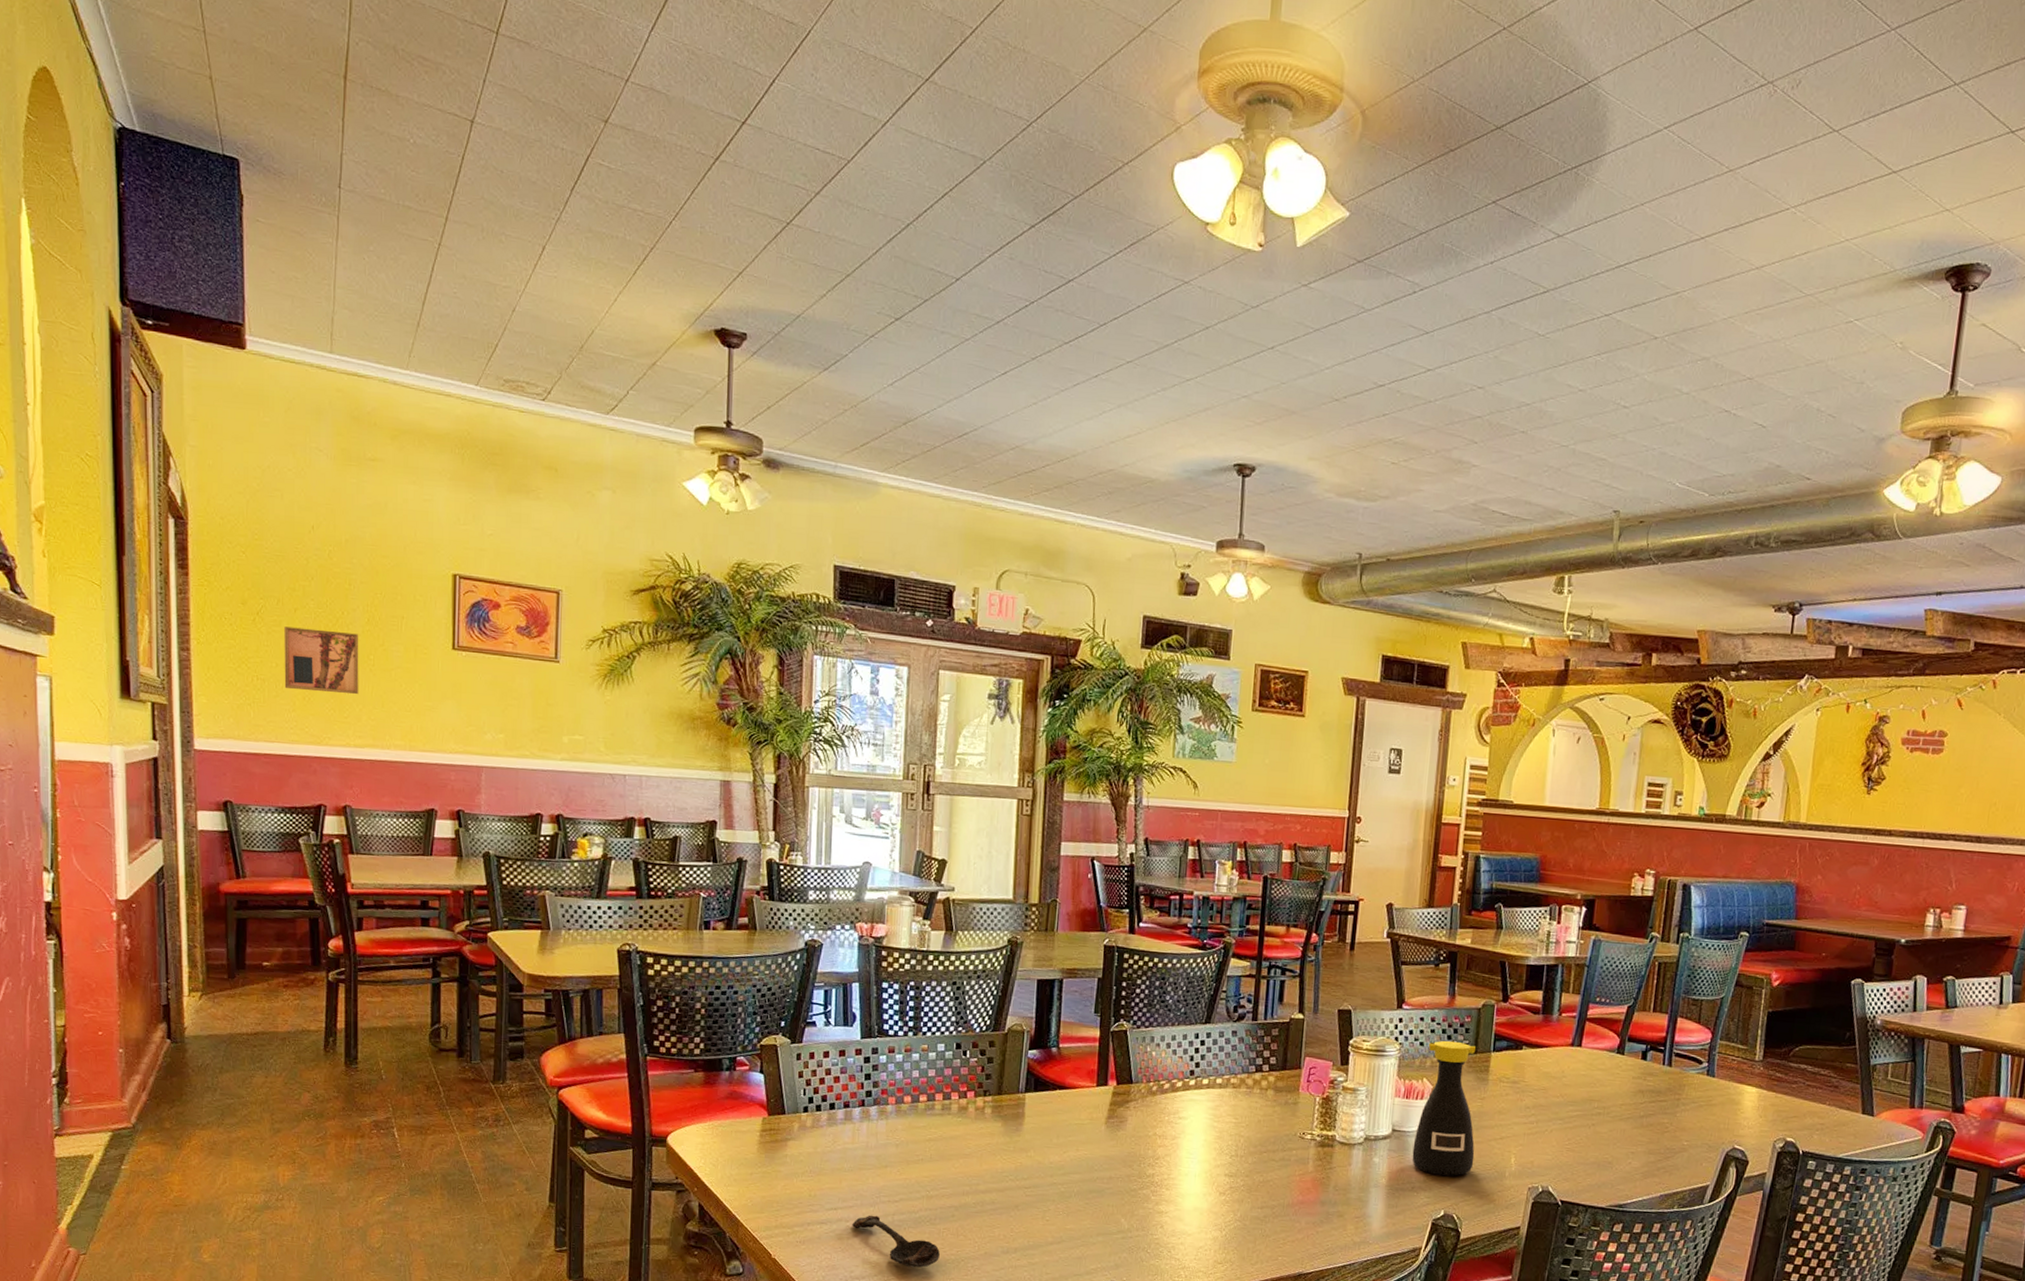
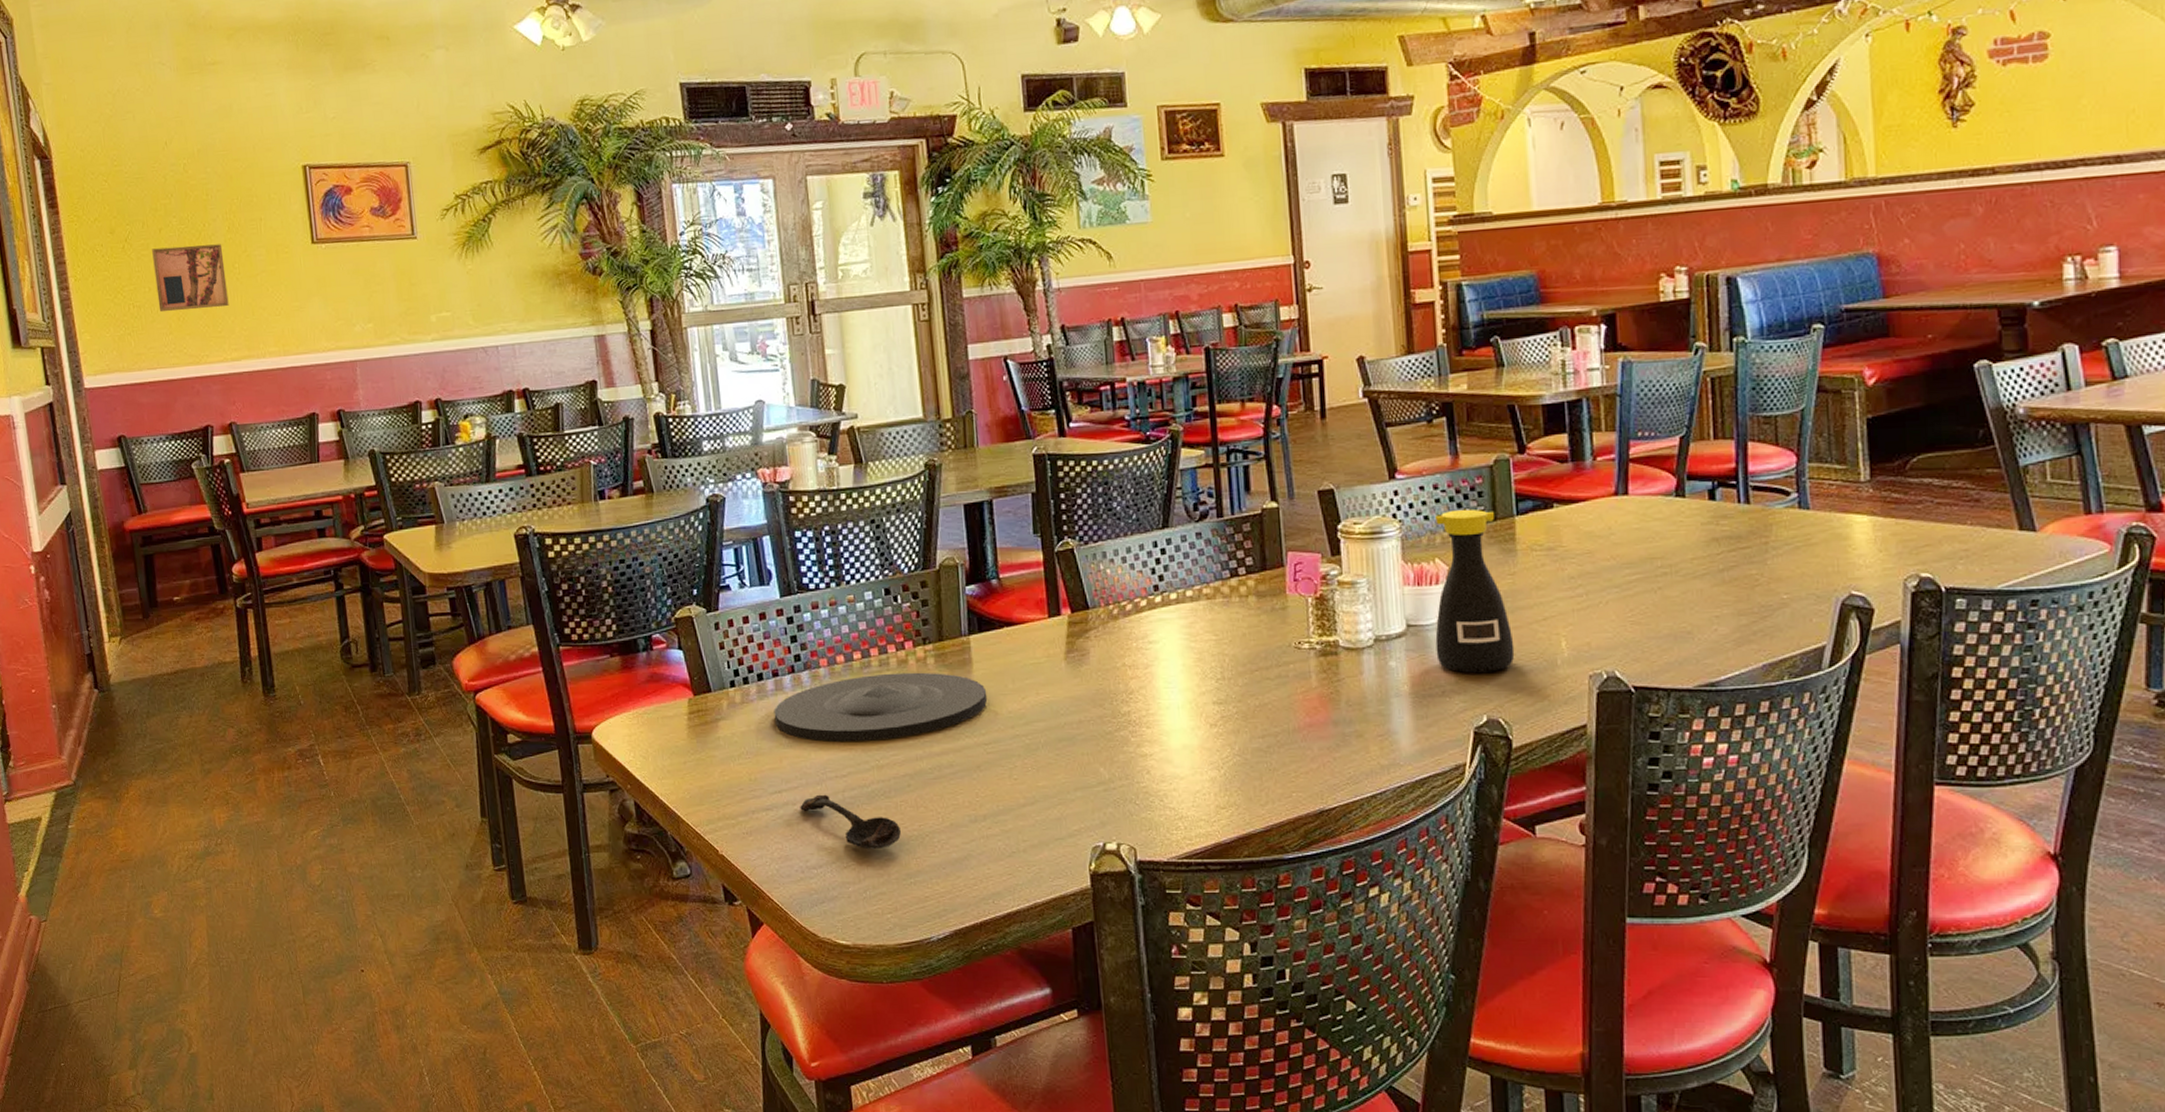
plate: none [840,1116,1034,1174] -> present [773,672,988,742]

